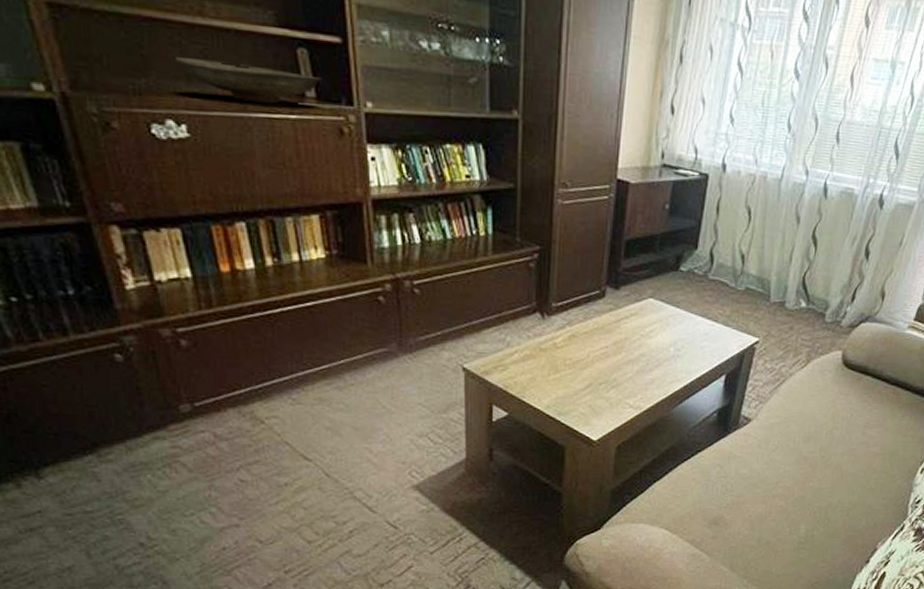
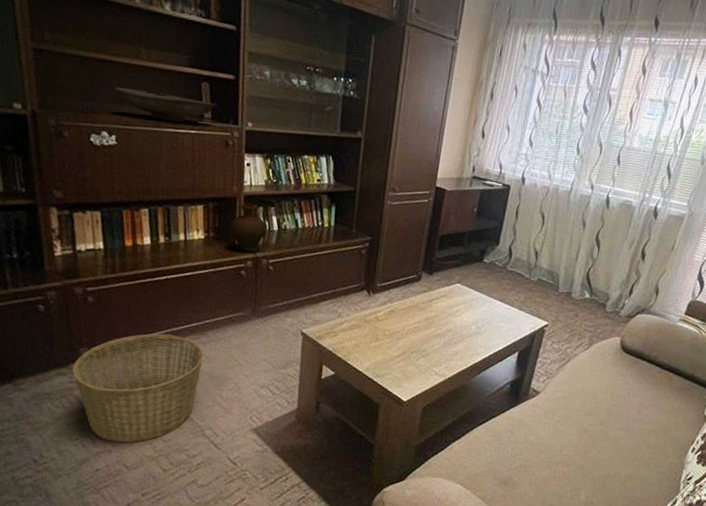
basket: none [173,380,342,515] -> present [72,333,204,443]
decorative vase: none [358,210,406,273] -> present [230,203,267,253]

